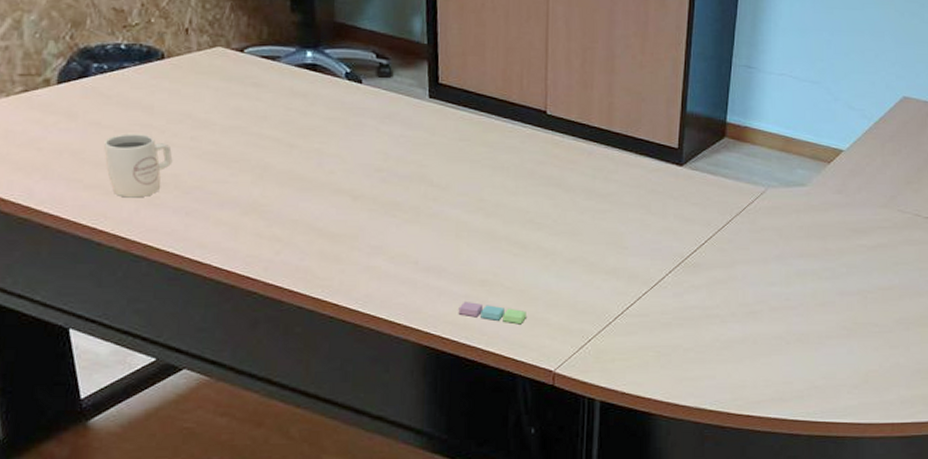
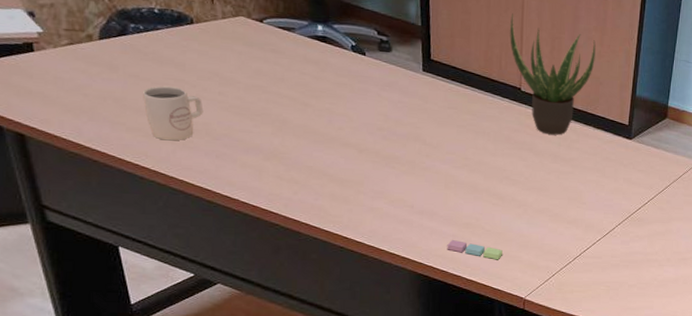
potted plant: none [532,23,636,166] -> present [510,14,596,135]

